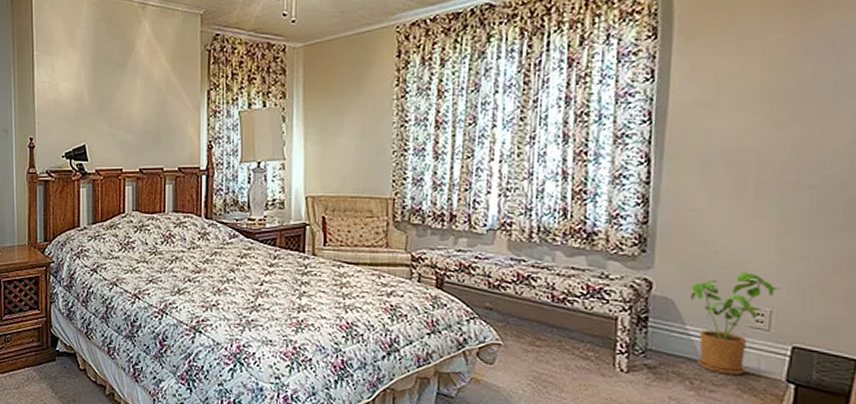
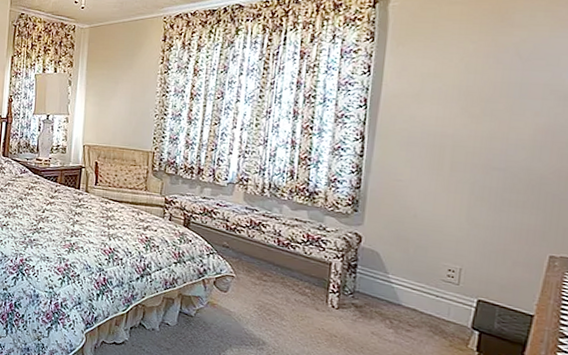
house plant: present [691,272,781,375] -> none [393,234,470,320]

